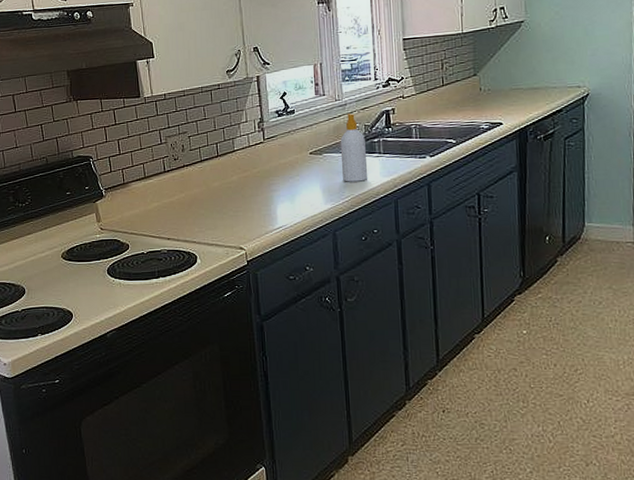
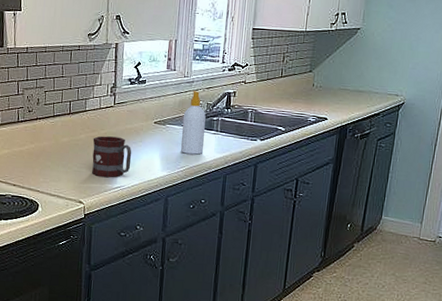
mug: none [246,174,291,219] -> present [92,136,132,178]

